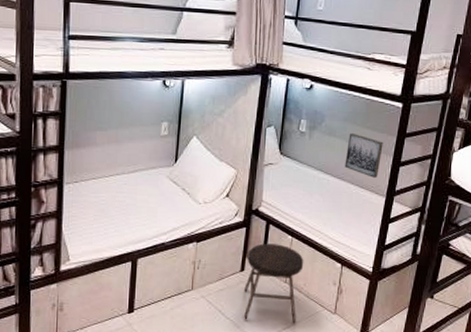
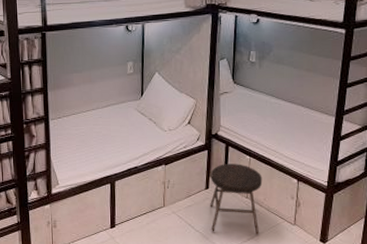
wall art: present [344,132,383,178] -> none [294,59,329,100]

